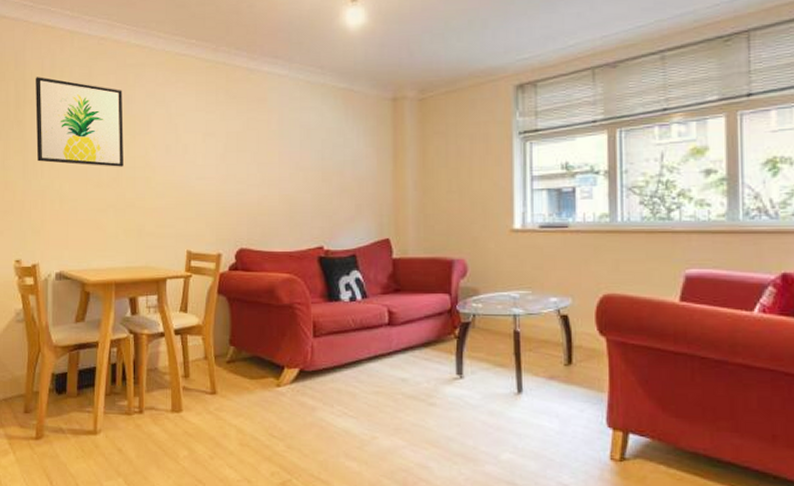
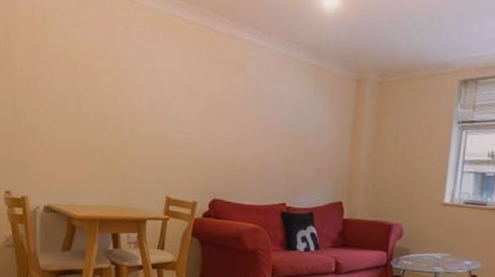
wall art: present [35,77,124,167] -> none [25,18,111,115]

